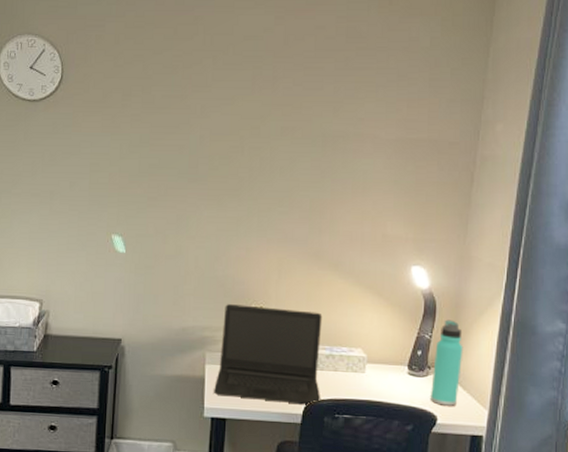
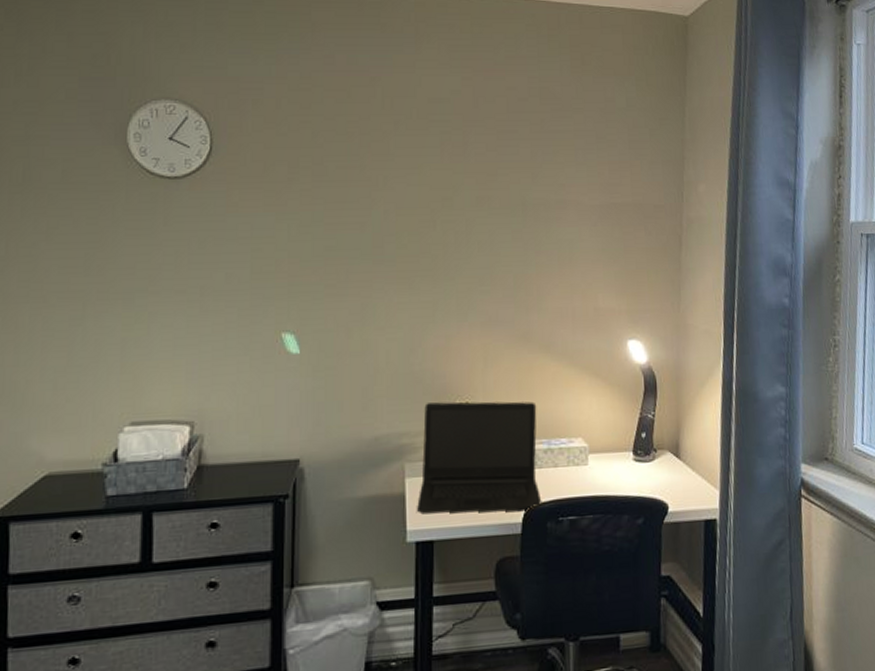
thermos bottle: present [429,319,464,406] -> none [658,395,688,491]

